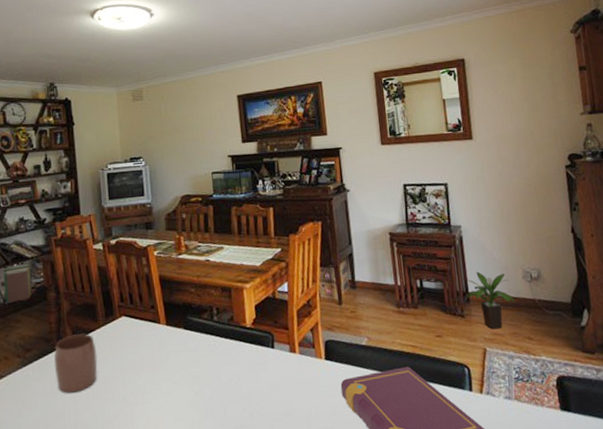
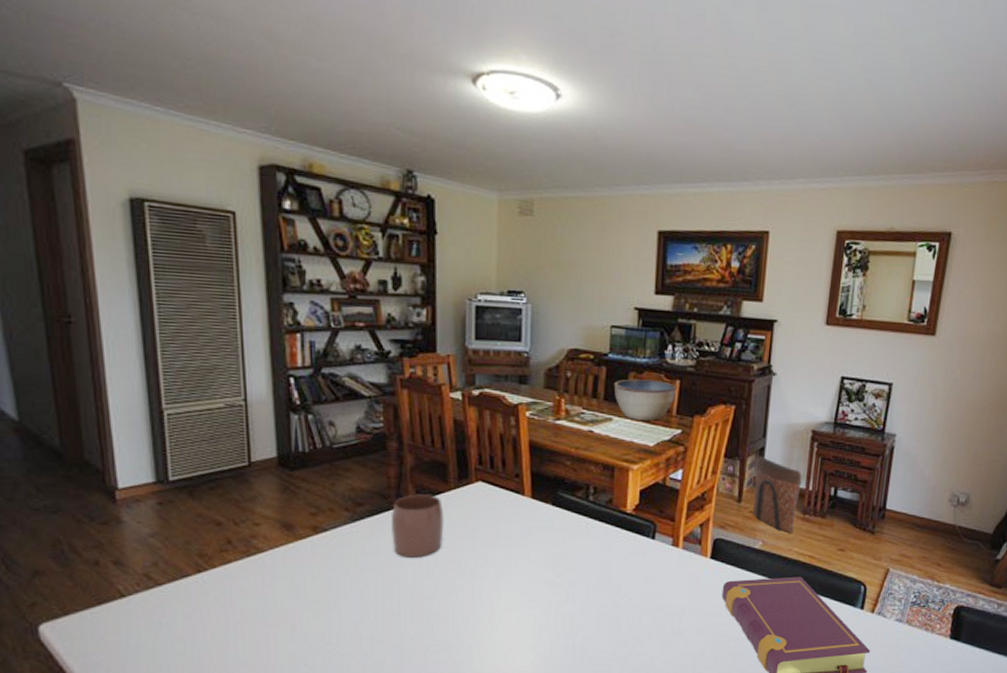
books: present [3,262,32,303] -> none [331,401,368,448]
bowl: none [220,210,271,246] -> present [613,379,677,421]
shopping bag: none [347,261,393,327] -> present [752,455,803,533]
potted plant: present [466,271,515,330] -> none [882,487,934,551]

